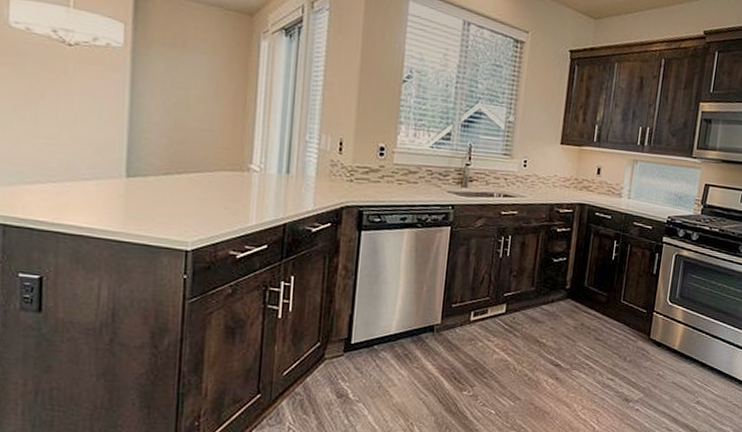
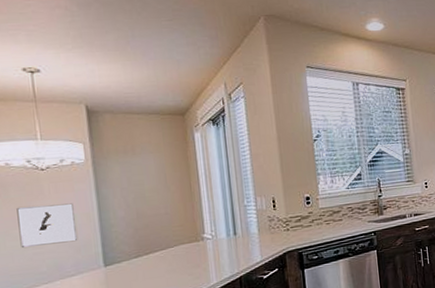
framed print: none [30,83,101,140] -> present [17,203,78,247]

